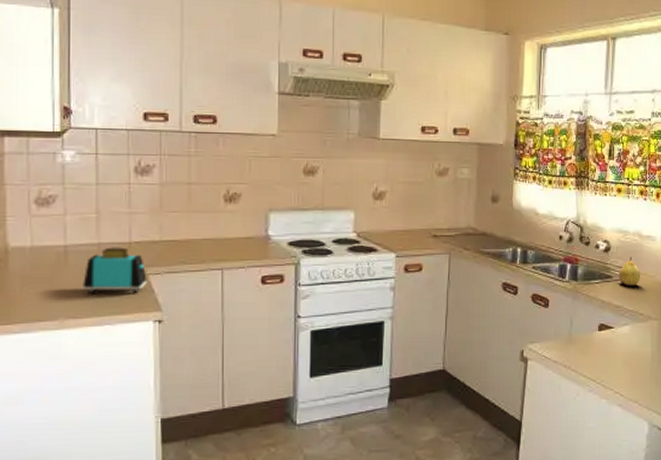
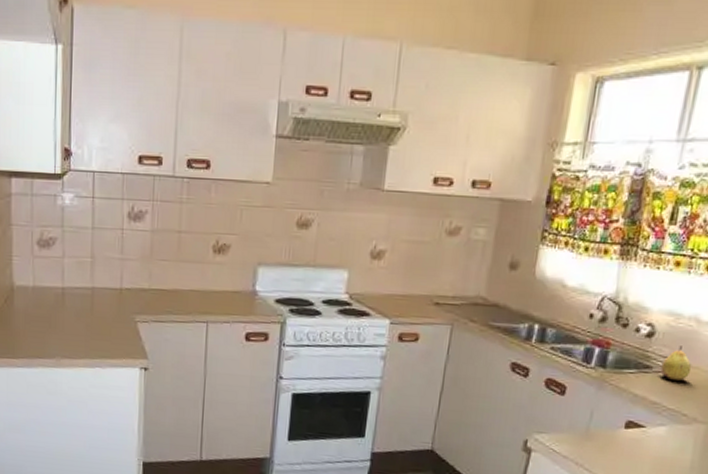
toaster: present [83,247,147,294] -> none [77,292,136,340]

